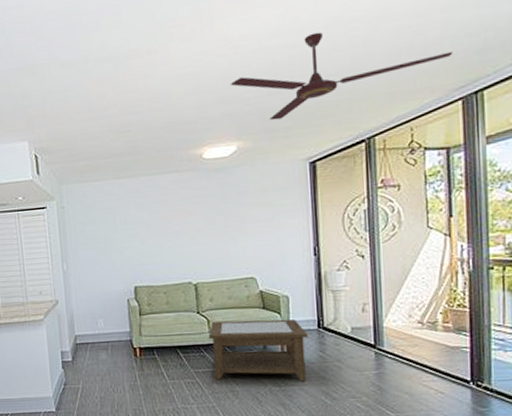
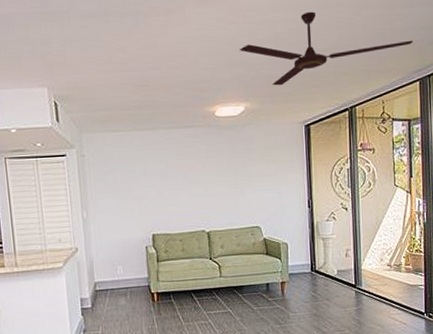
coffee table: present [208,319,308,382] -> none [219,263,303,320]

